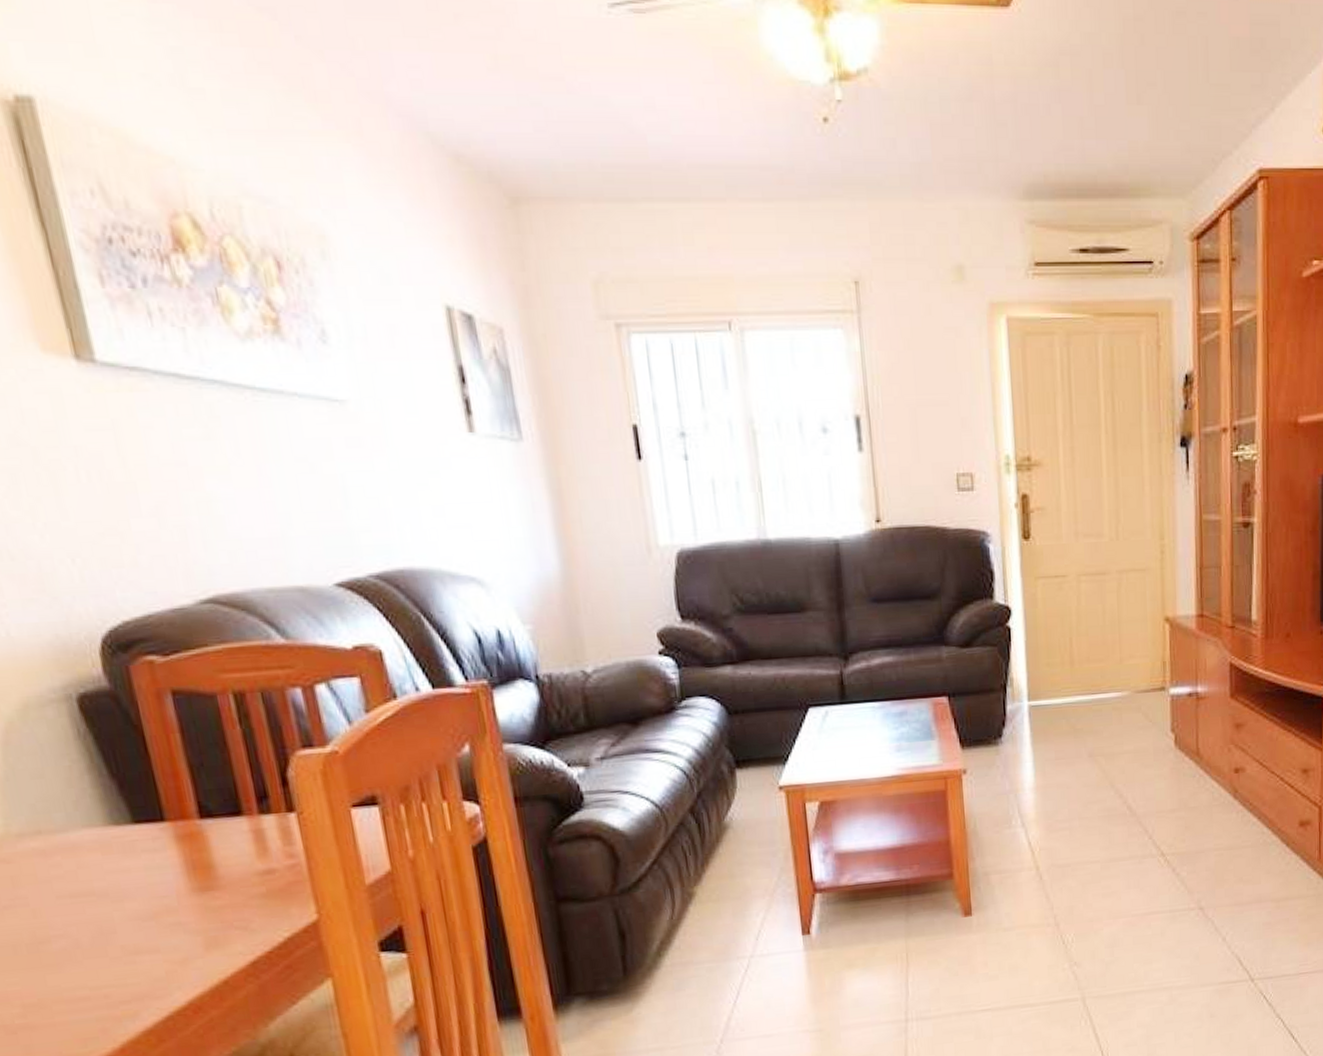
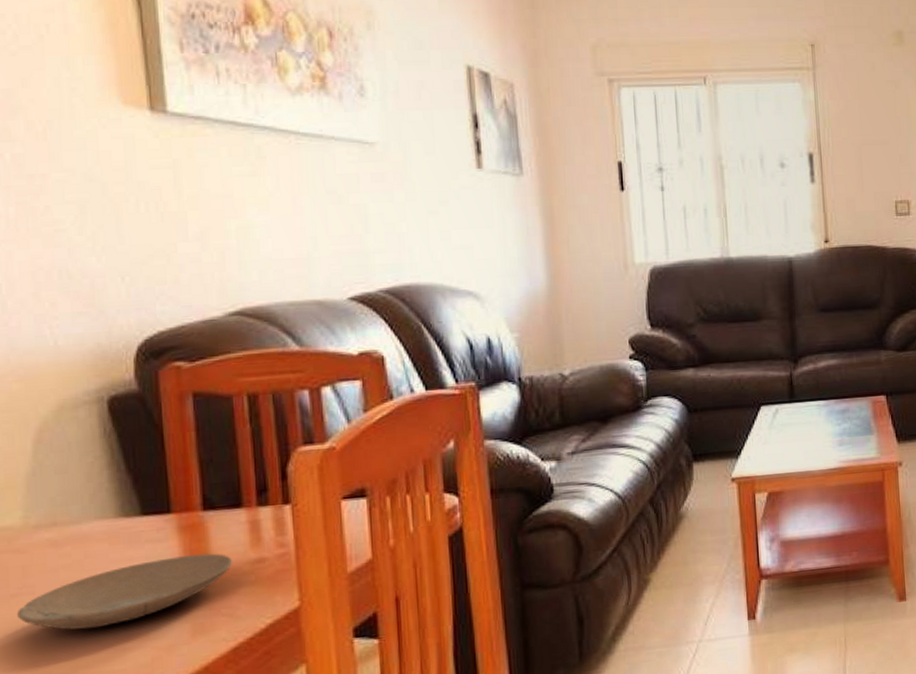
plate: none [13,864,240,943] -> present [17,553,233,630]

